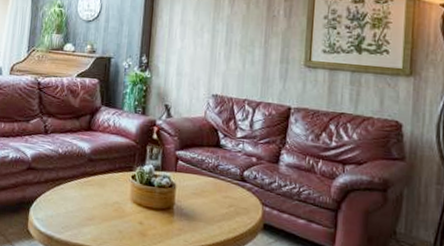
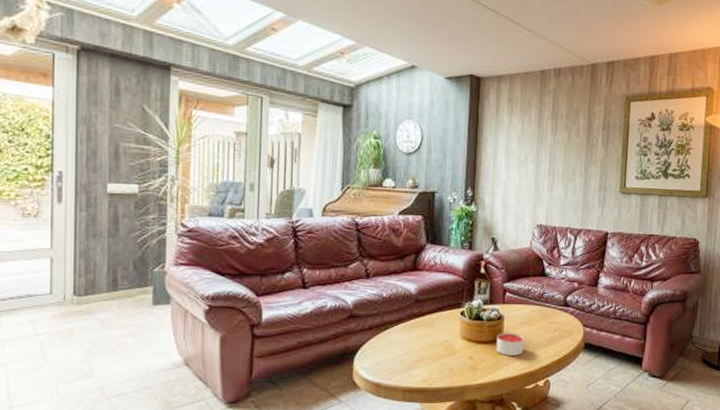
candle: none [166,201,197,227] -> present [496,332,524,356]

